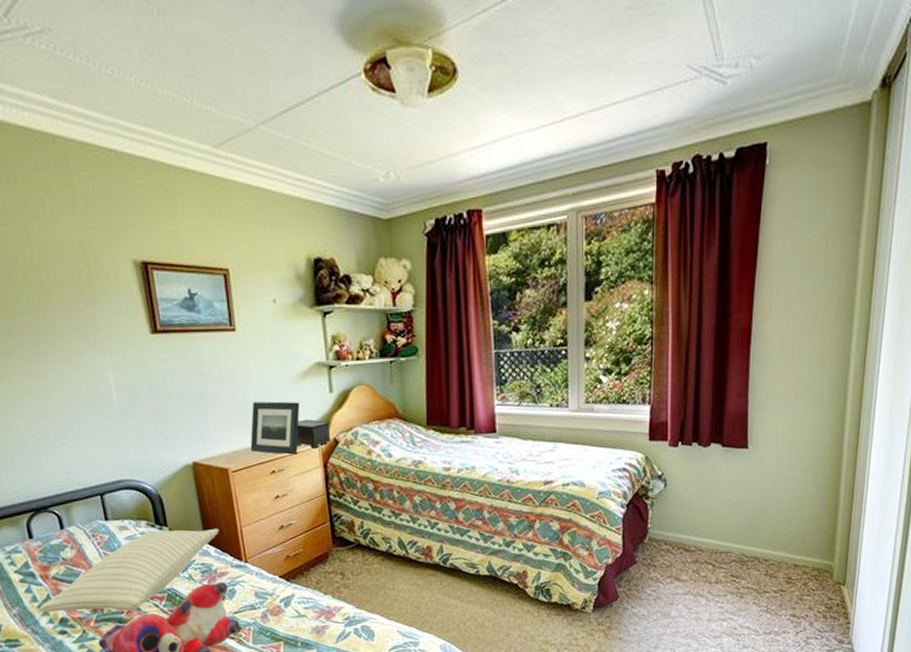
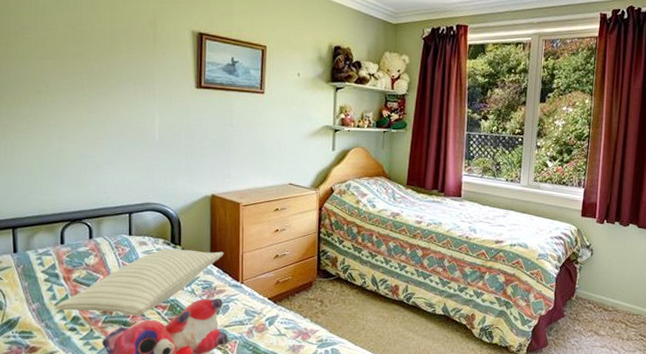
picture frame: present [250,401,300,455] -> none [261,151,307,197]
jewelry box: present [296,419,331,449] -> none [299,169,330,194]

